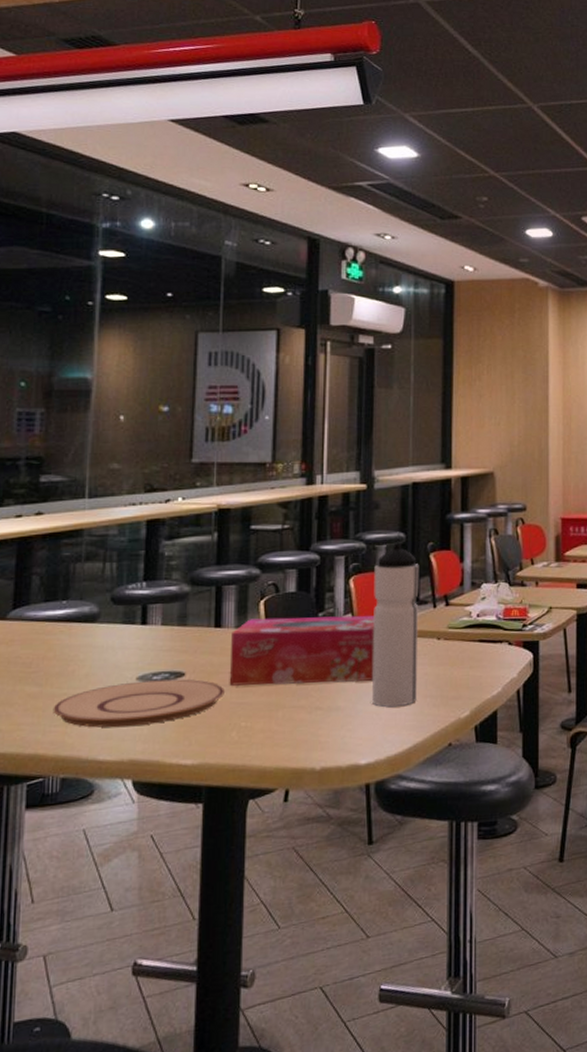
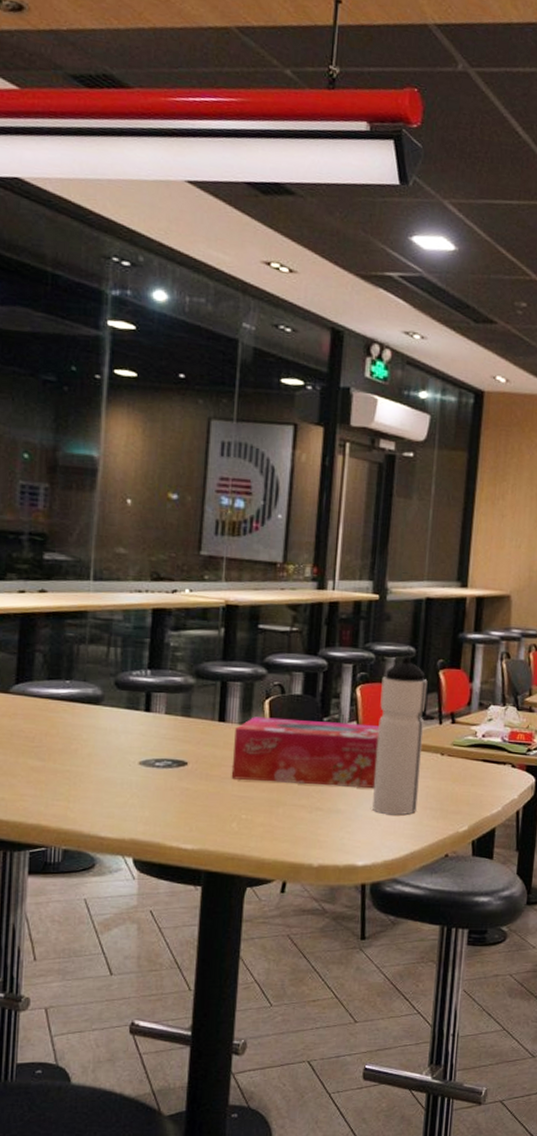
plate: present [53,679,224,728] -> none [55,766,226,808]

